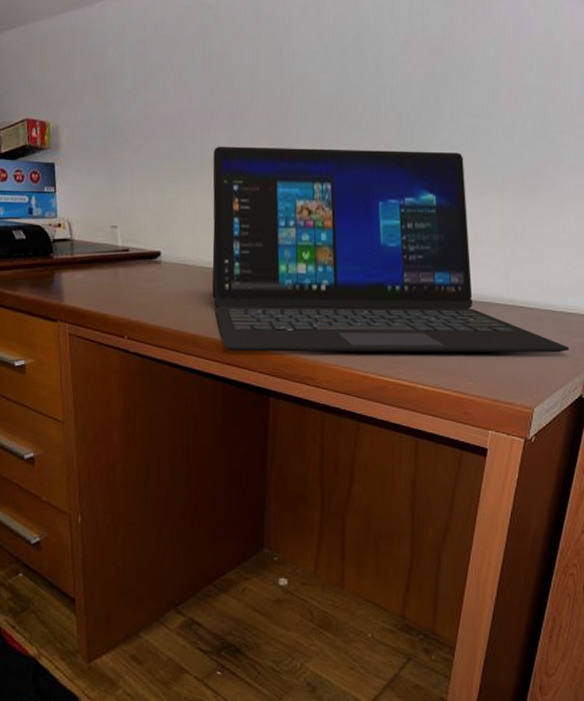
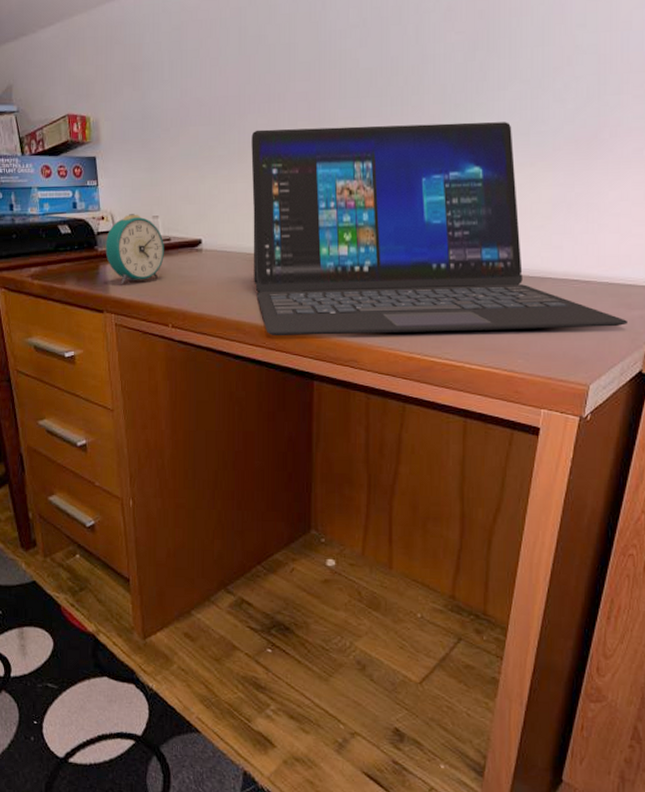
alarm clock: none [61,223,122,293] -> present [105,214,164,284]

